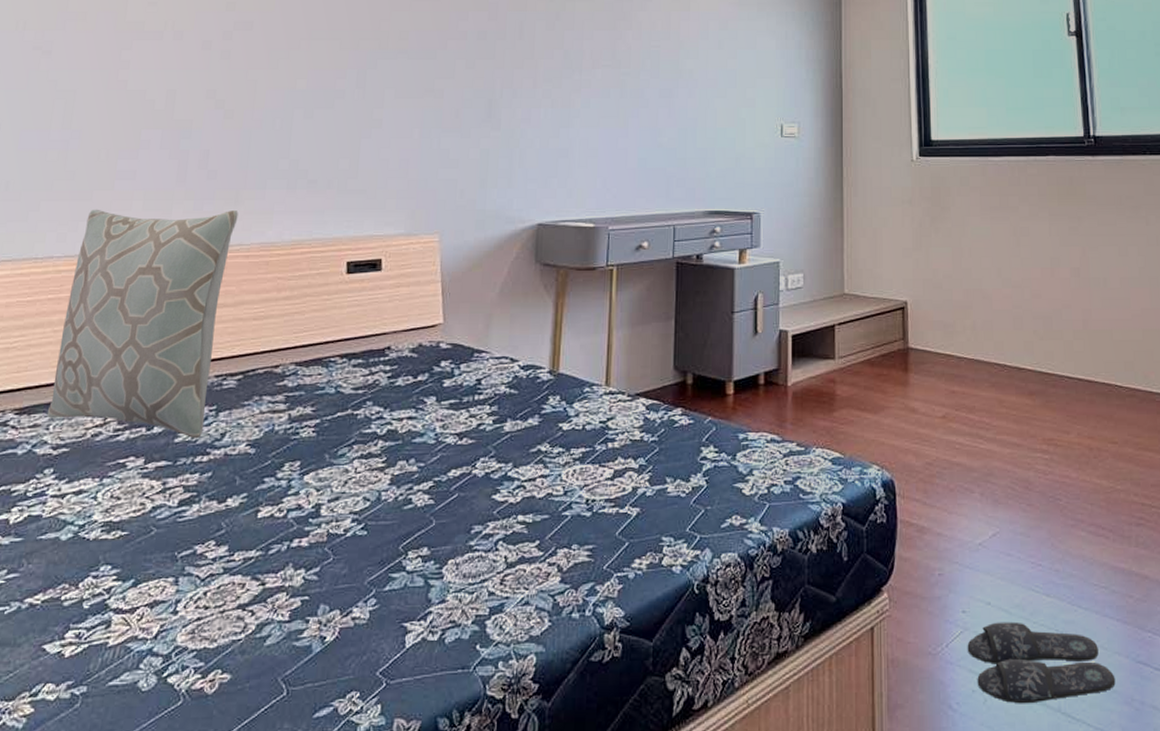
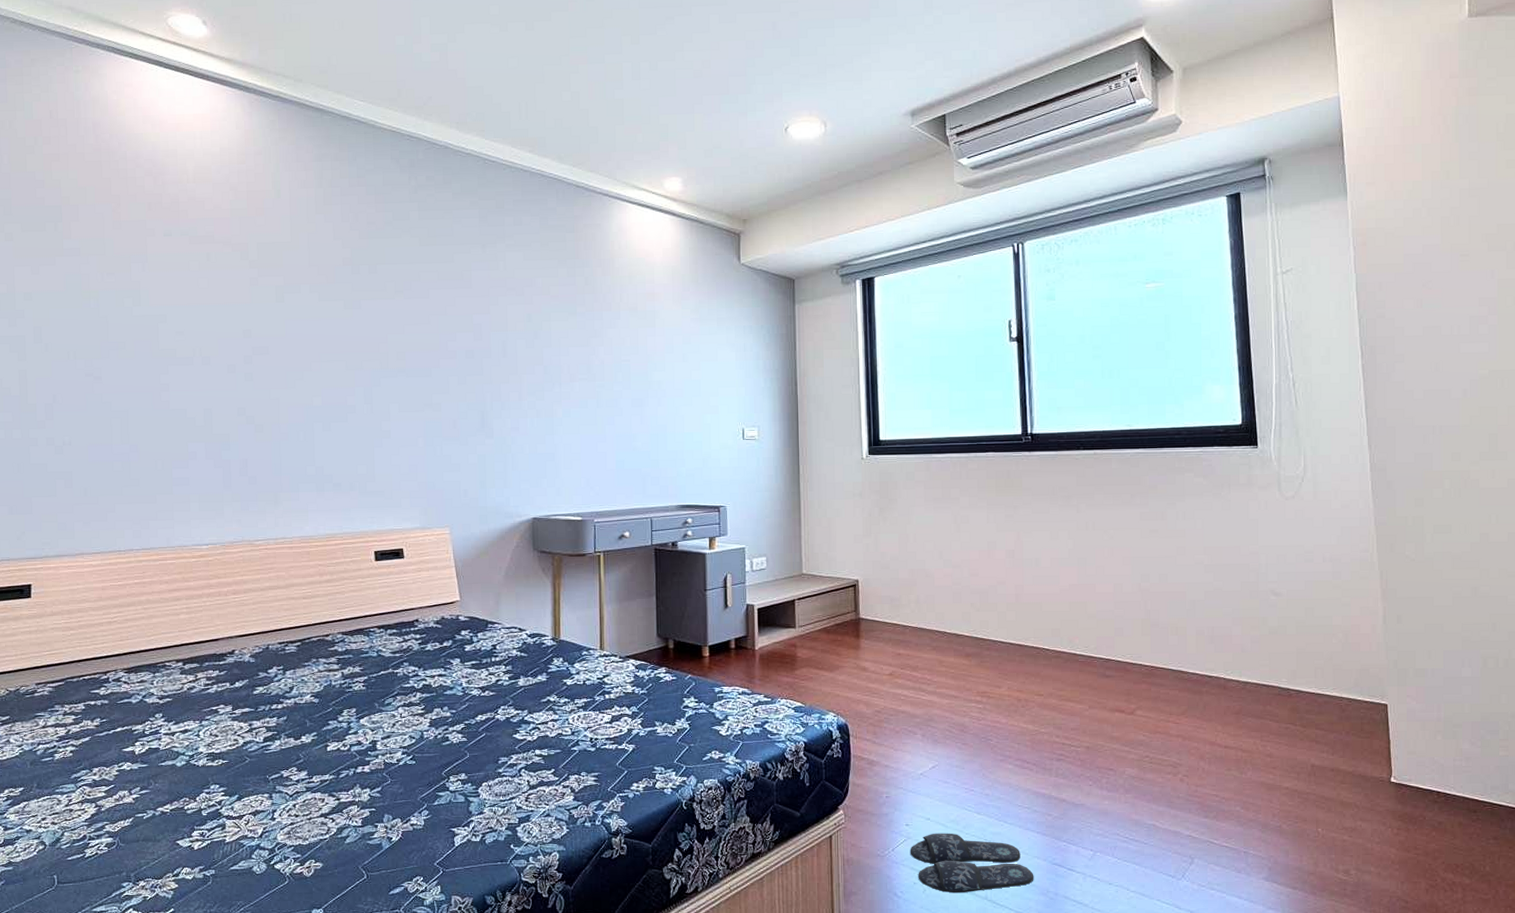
pillow: present [46,209,238,439] -> none [149,510,279,692]

